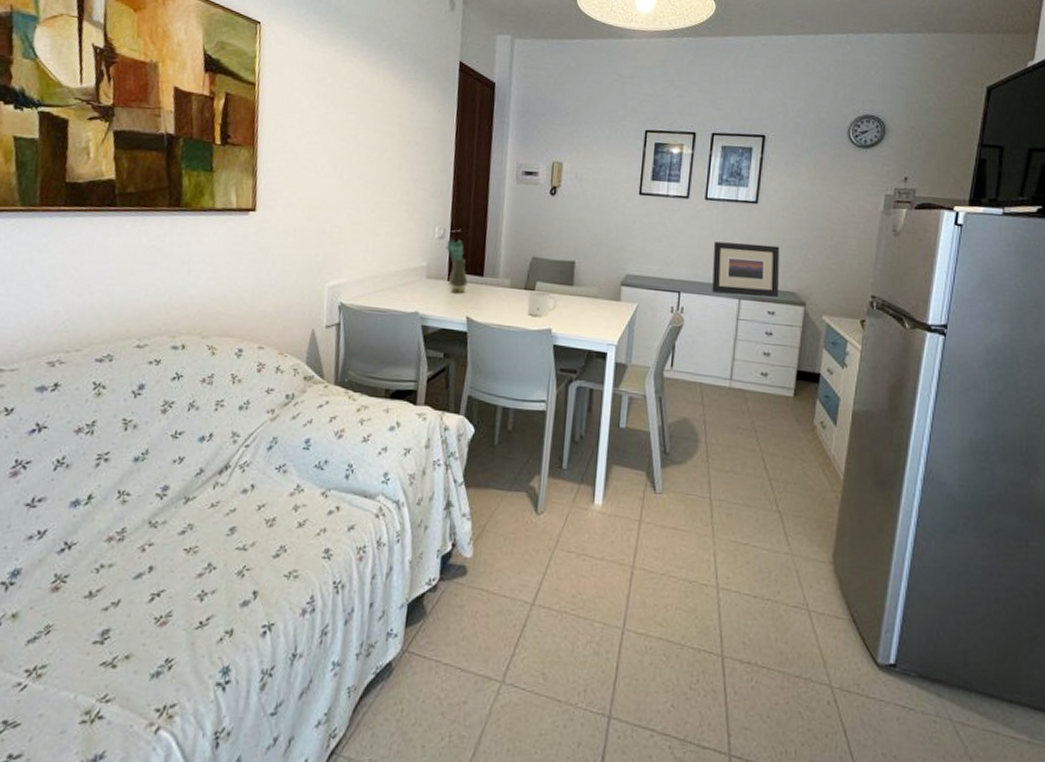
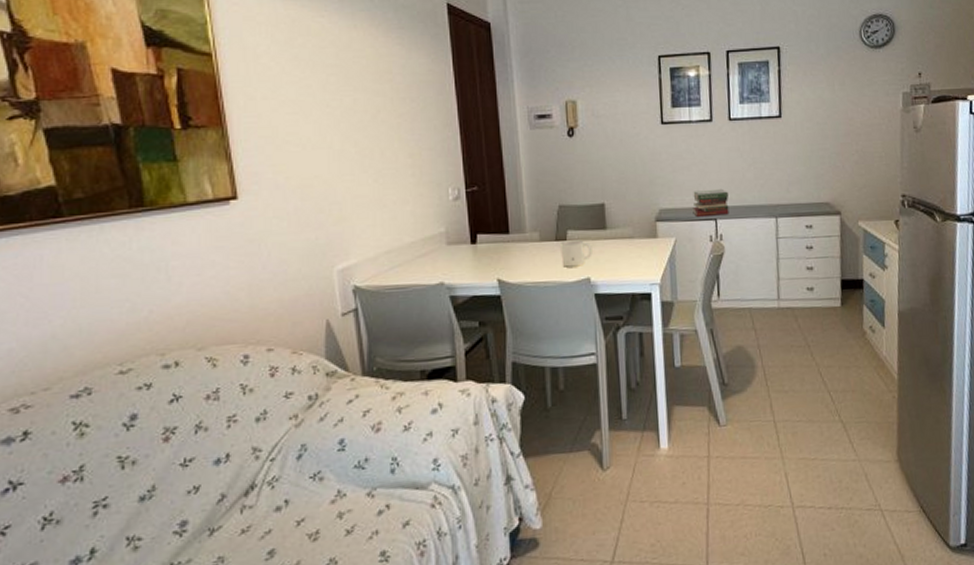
vase: present [445,238,468,294] -> none [463,197,494,257]
books: none [658,262,695,290] -> present [692,188,730,218]
picture frame: present [712,241,780,297] -> none [743,158,813,214]

